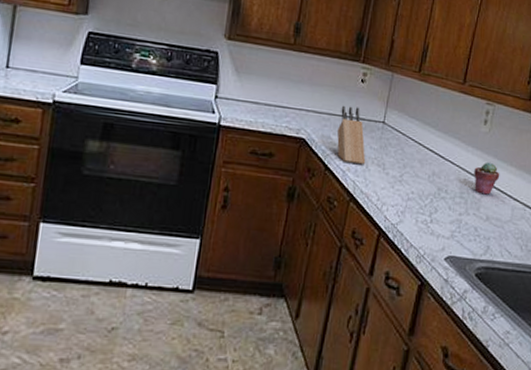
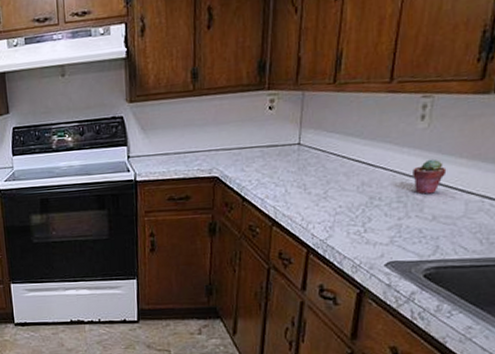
knife block: present [337,105,366,165] -> none [250,135,284,191]

